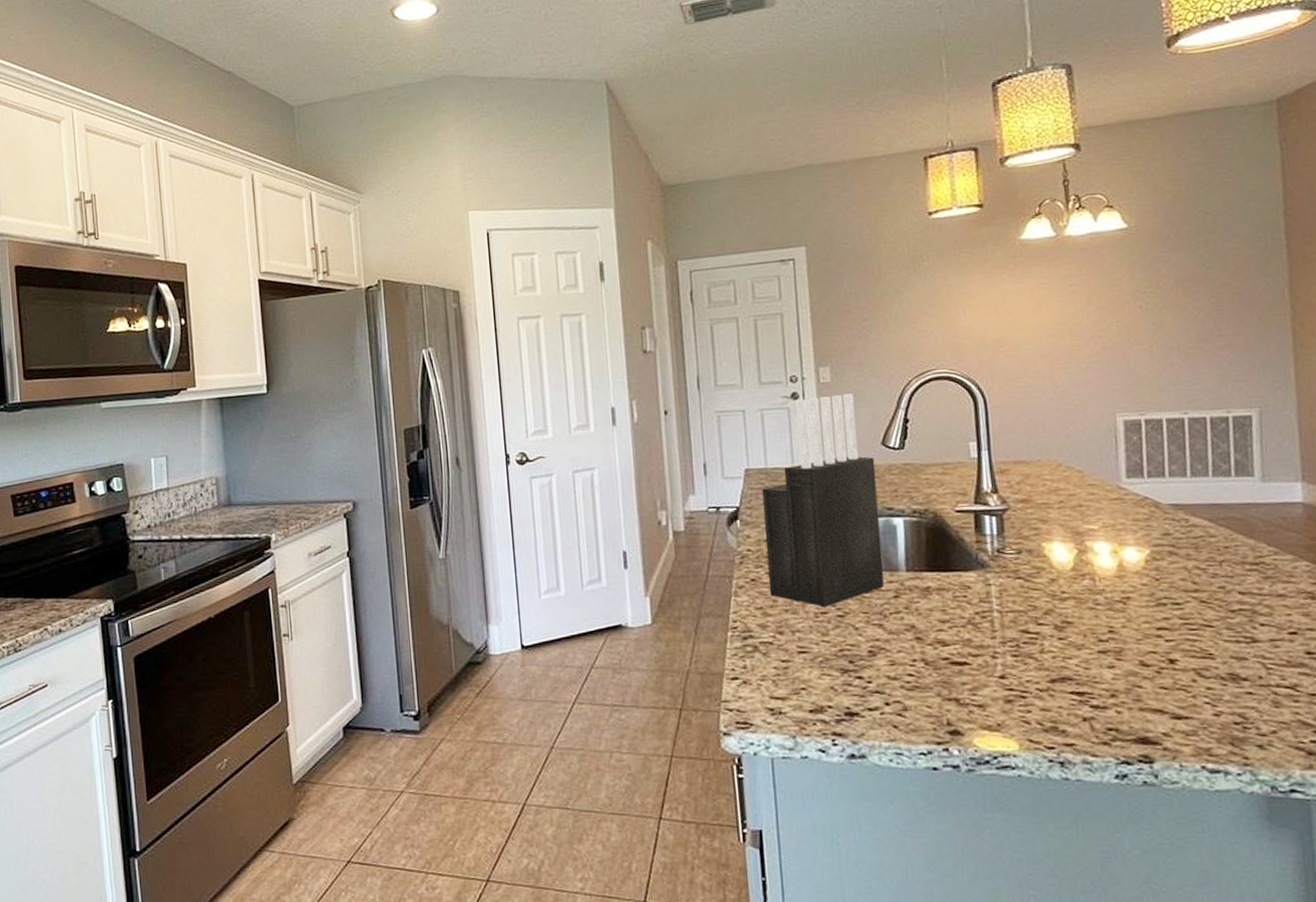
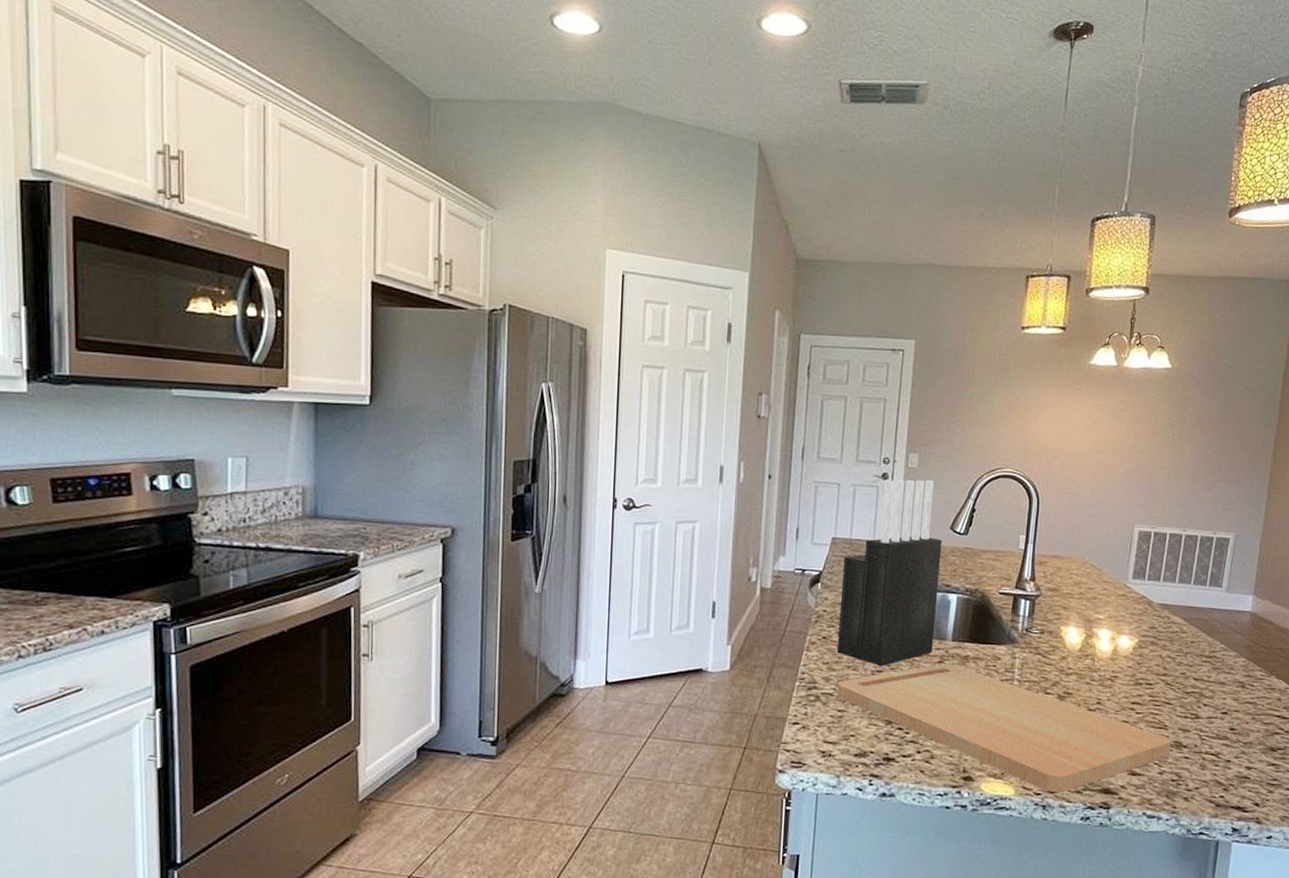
cutting board: none [776,598,1225,746] -> present [837,664,1171,793]

